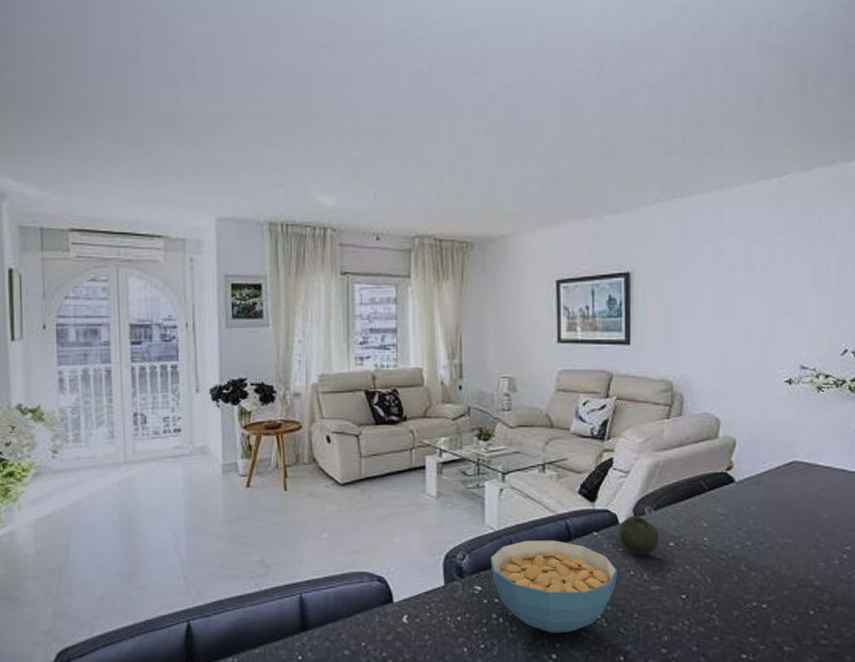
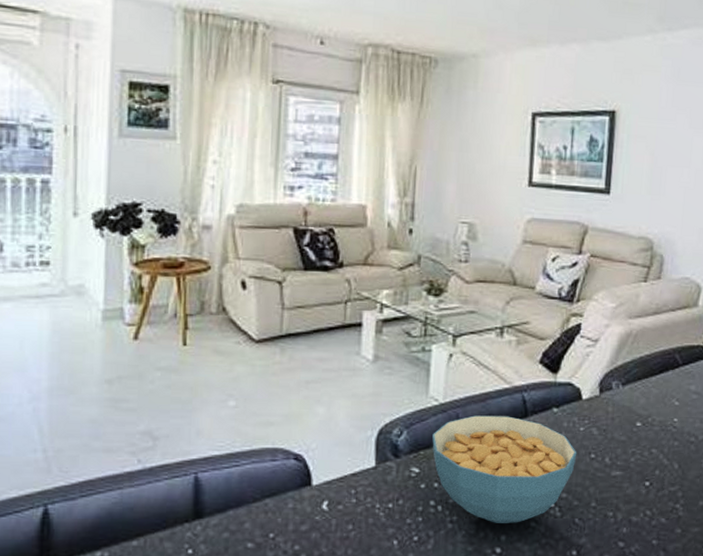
fruit: present [618,515,659,555] -> none [580,390,626,436]

